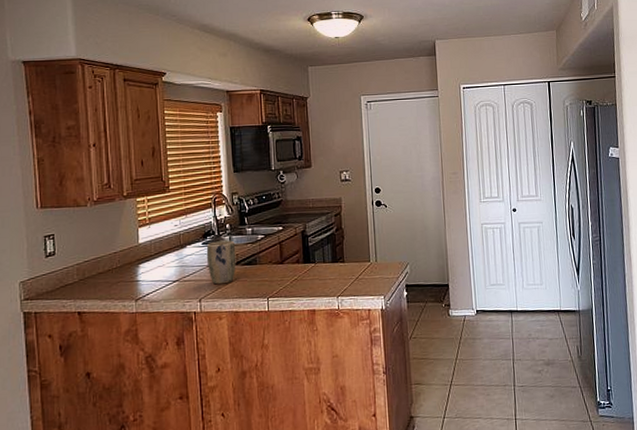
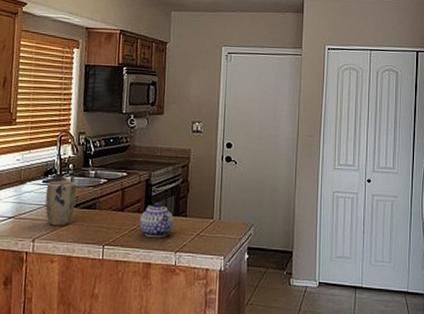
teapot: none [299,252,333,286] -> present [139,202,174,238]

